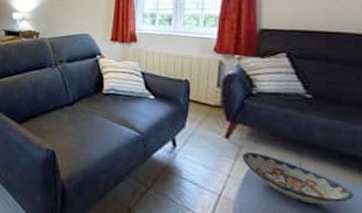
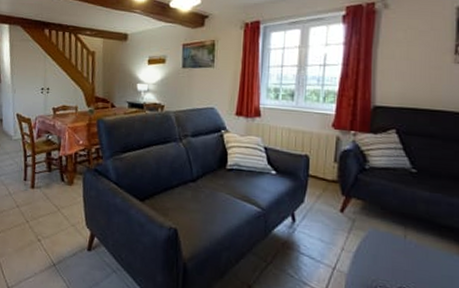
decorative bowl: present [242,151,353,205] -> none [355,224,449,274]

